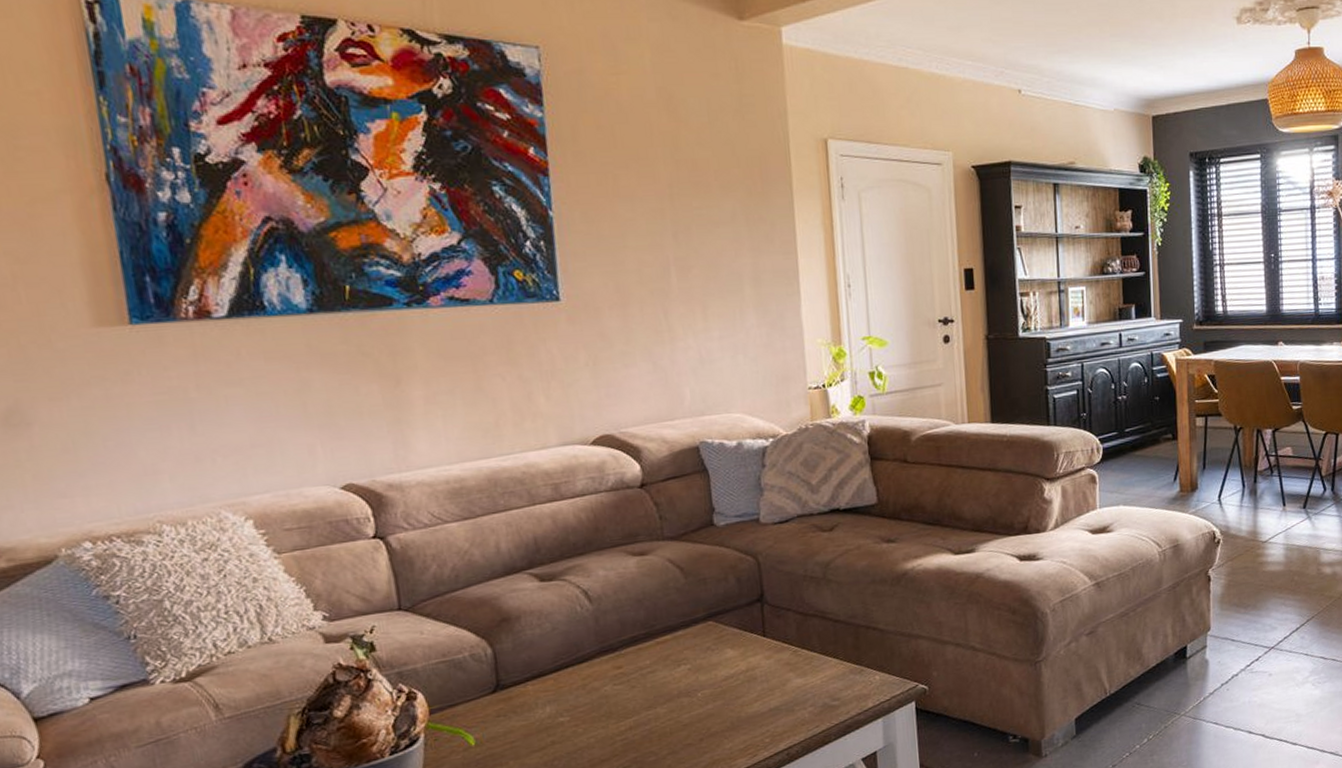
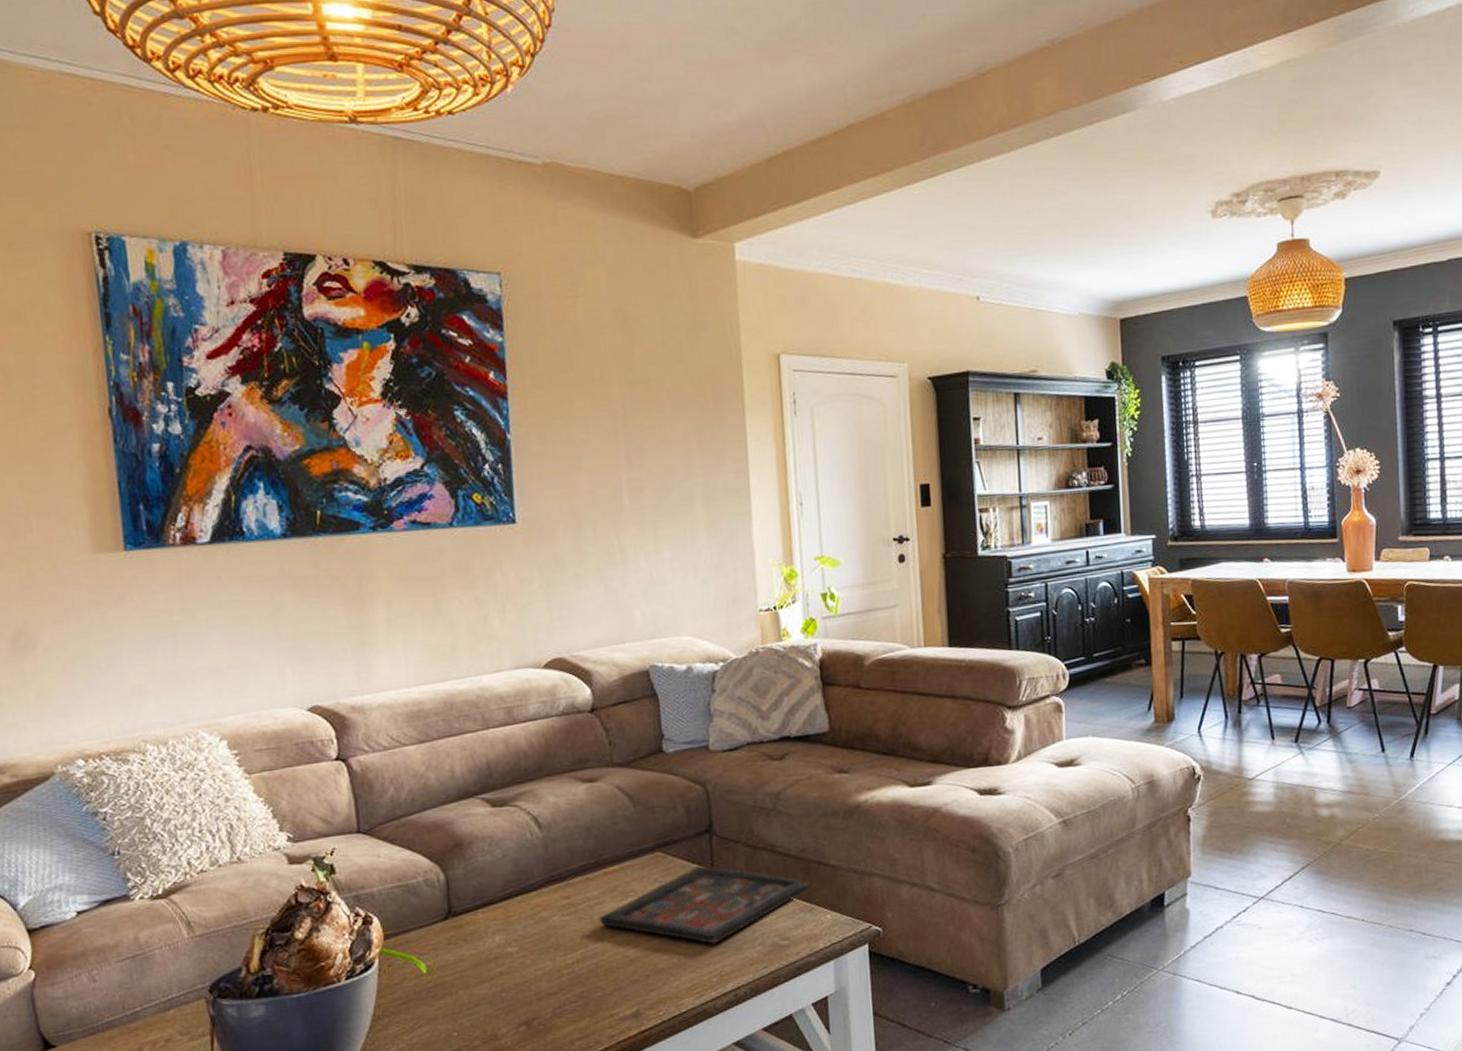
decorative tray: none [652,633,860,707] -> present [599,865,811,944]

